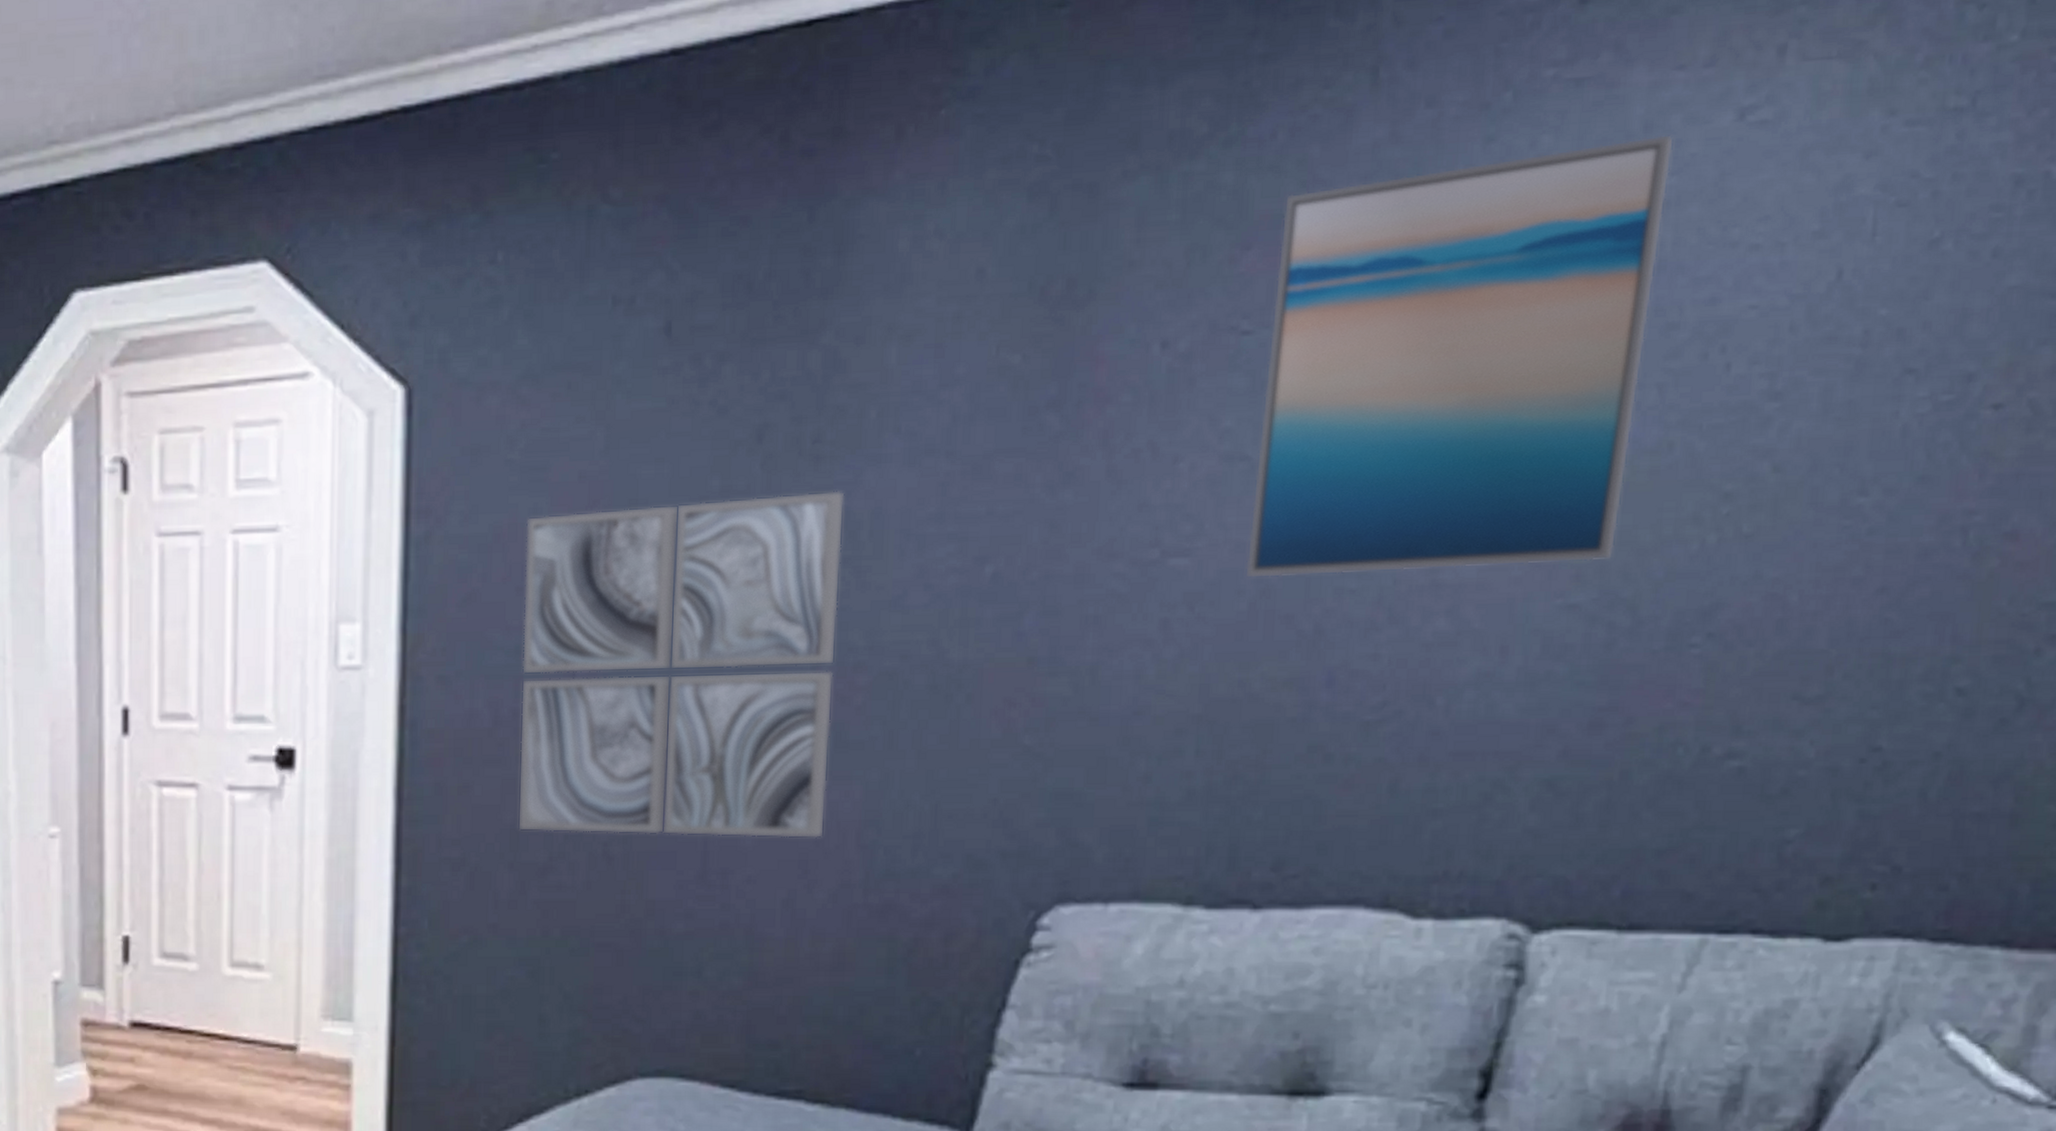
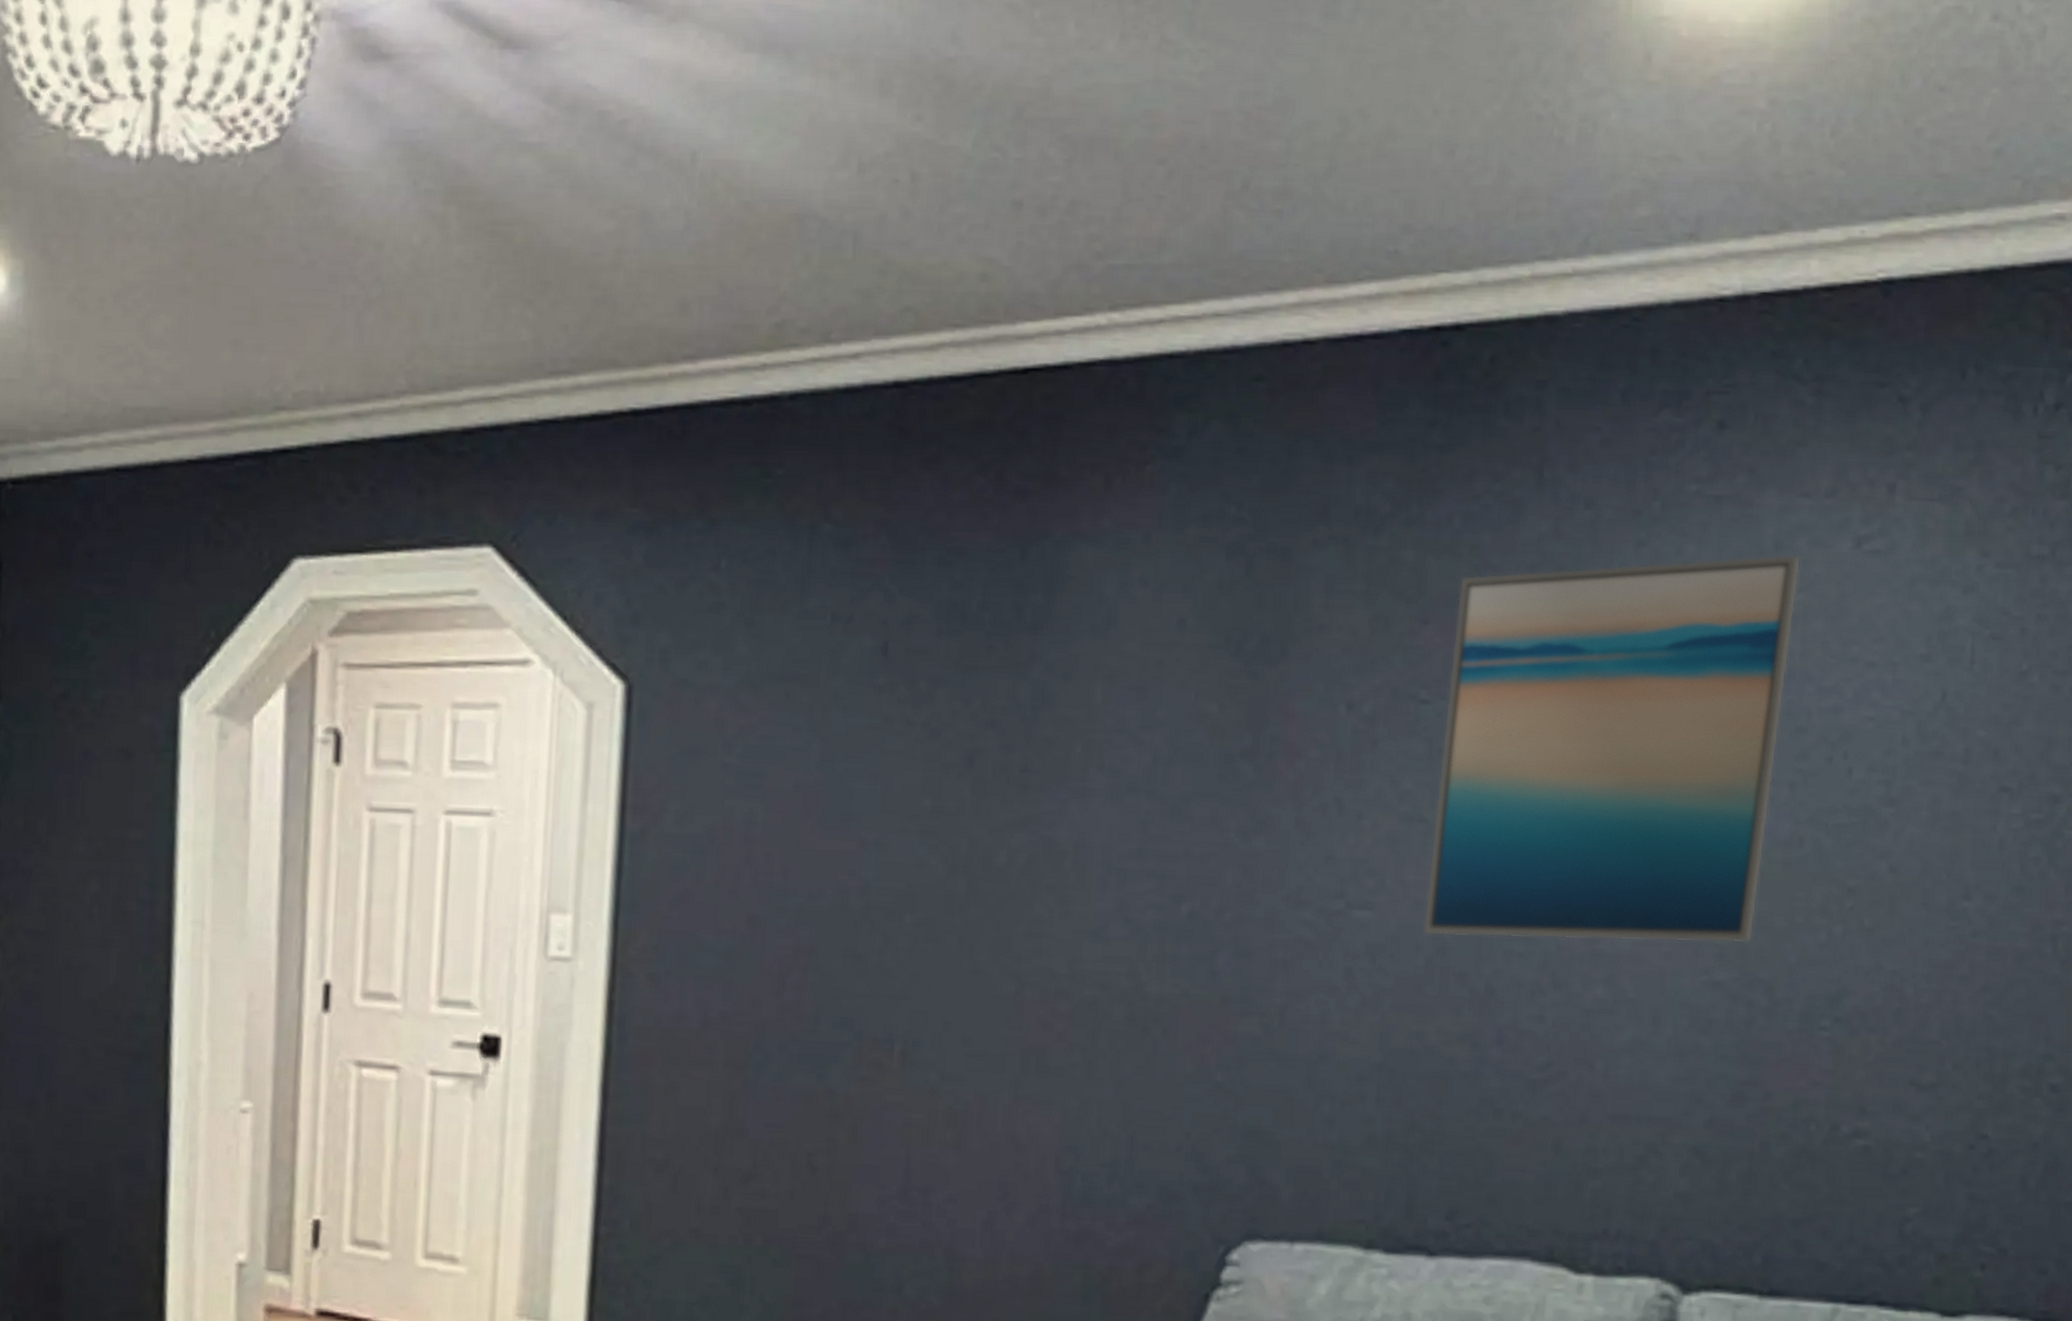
wall art: present [517,491,845,839] -> none [722,819,1050,1162]

